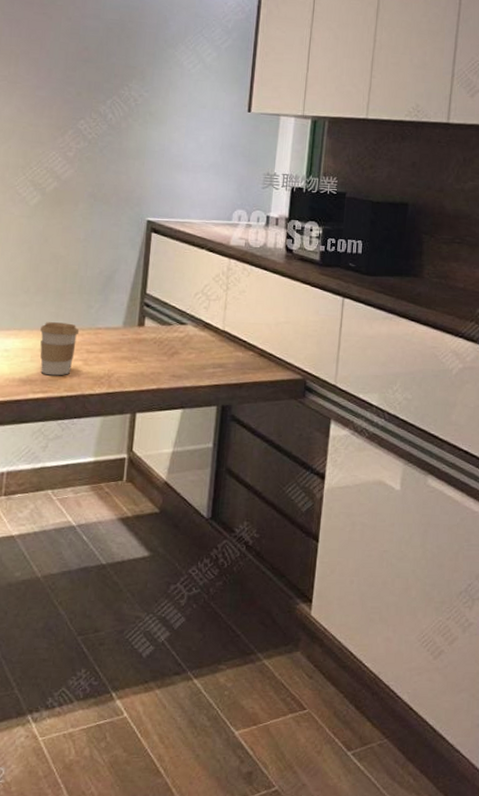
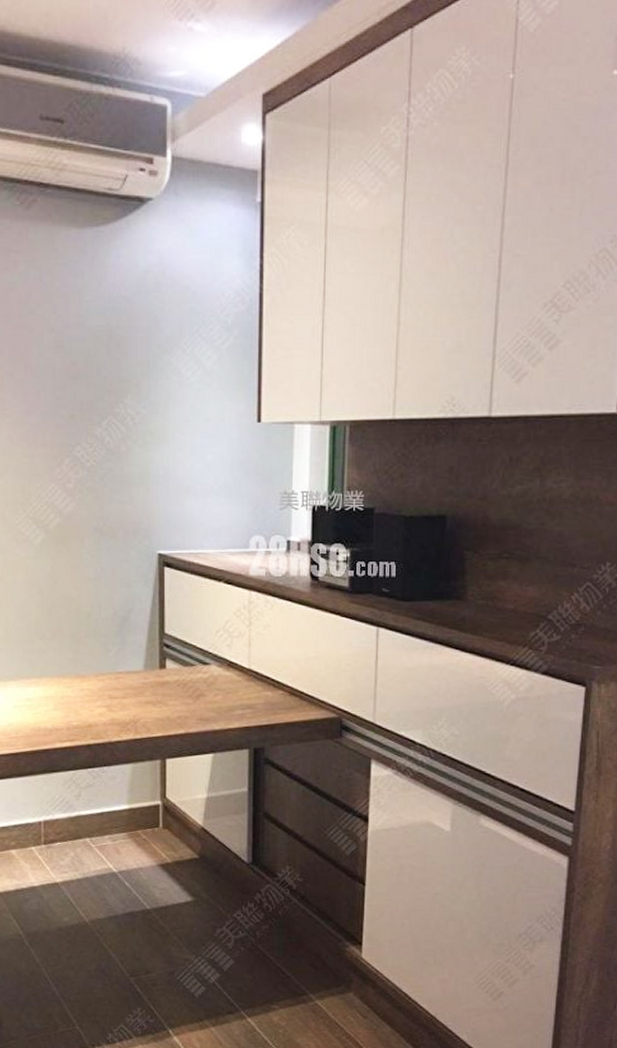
coffee cup: present [40,322,80,376] -> none [60,668,100,724]

